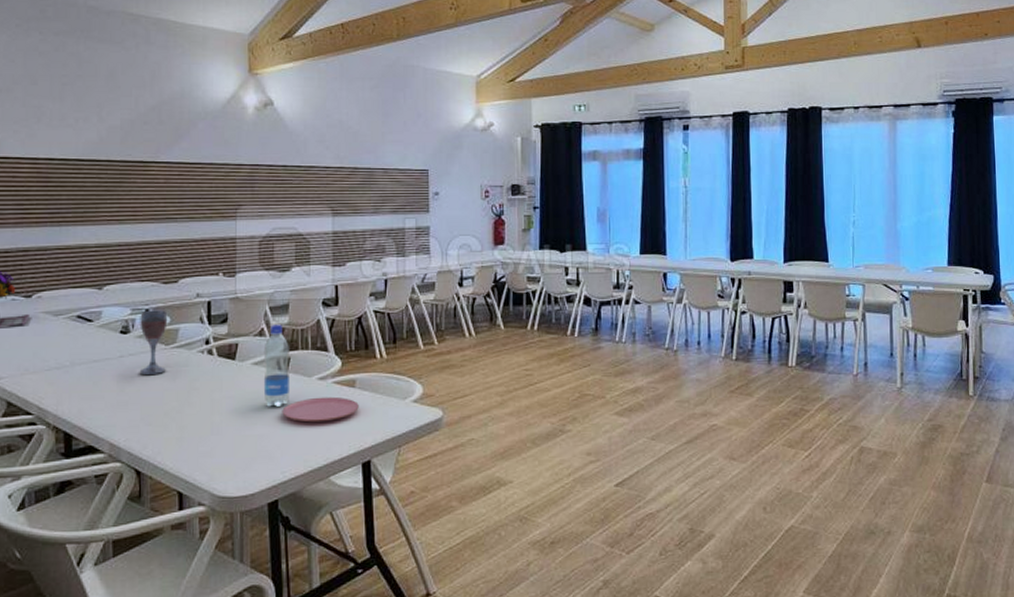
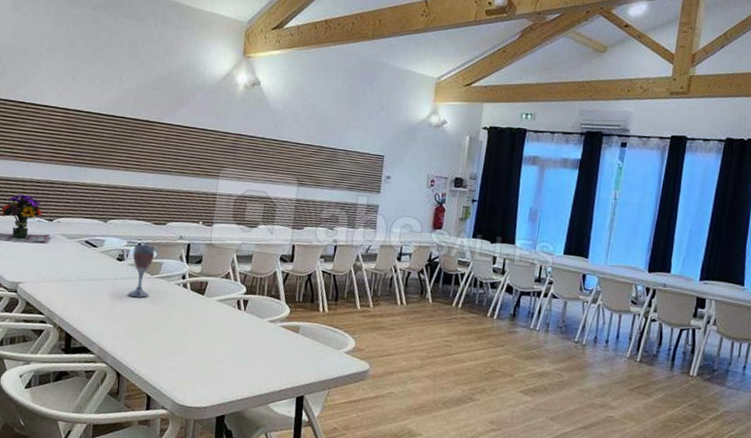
bottle: present [263,324,289,408] -> none [223,270,249,340]
plate: present [282,396,359,423] -> none [236,336,300,358]

